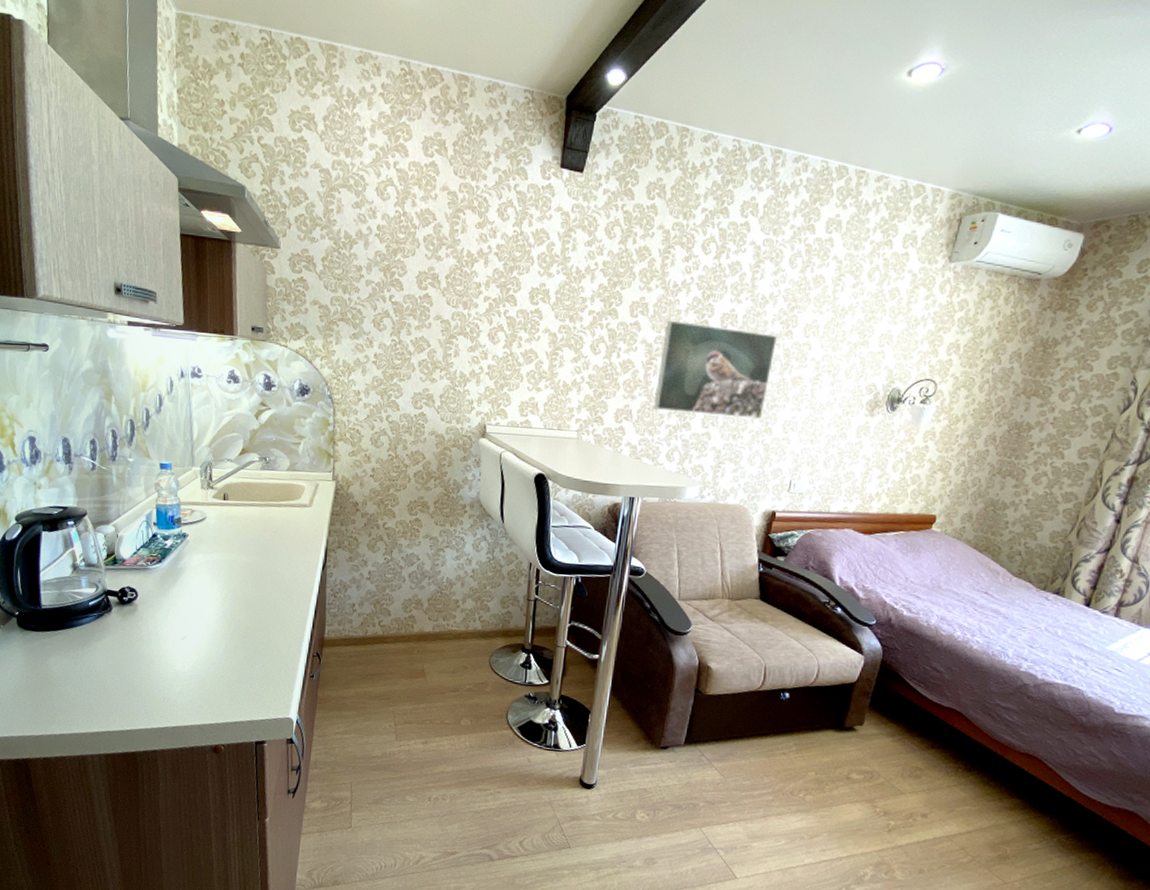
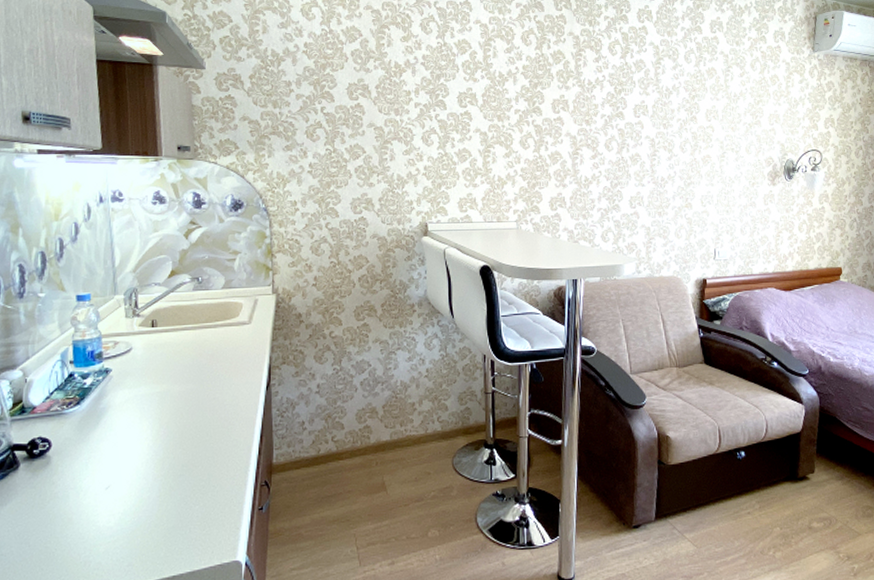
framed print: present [653,320,777,419] -> none [584,114,684,196]

